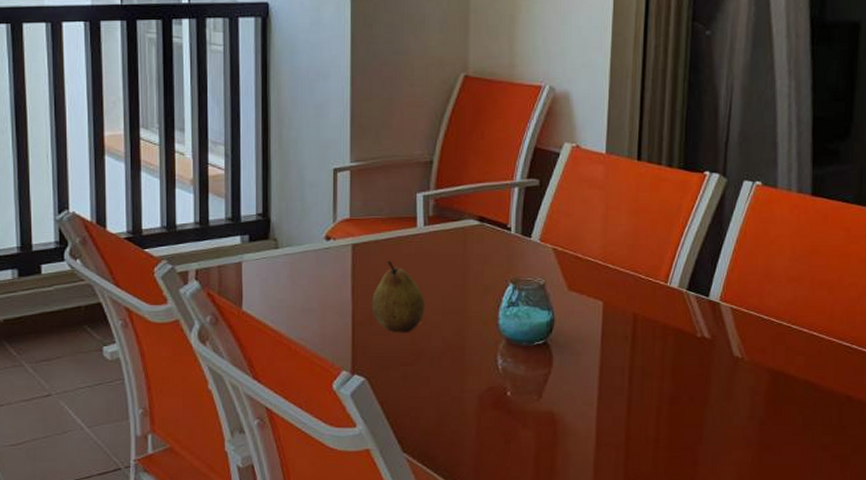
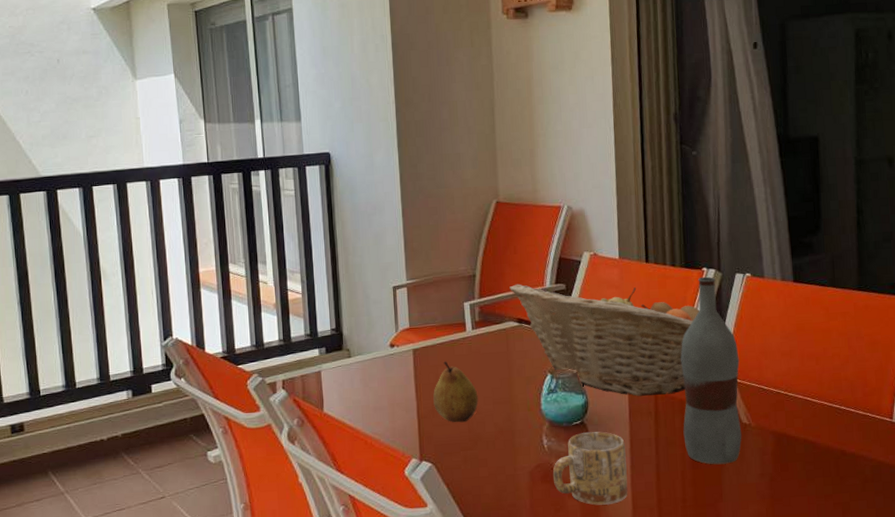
fruit basket: none [472,175,697,317] -> present [509,284,700,396]
mug: none [505,355,594,439] -> present [553,431,628,505]
bottle: none [663,182,738,402] -> present [680,276,742,465]

